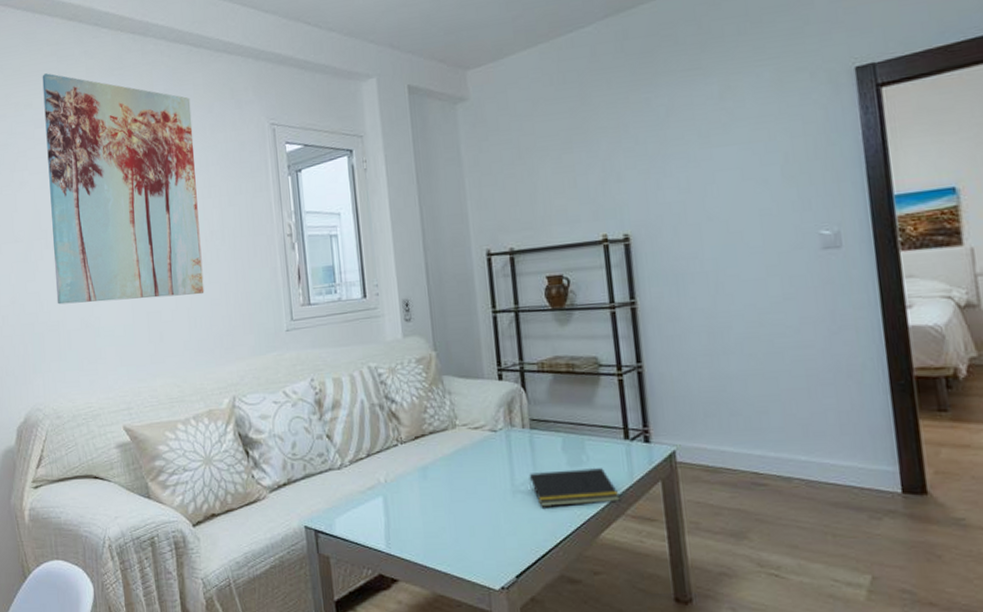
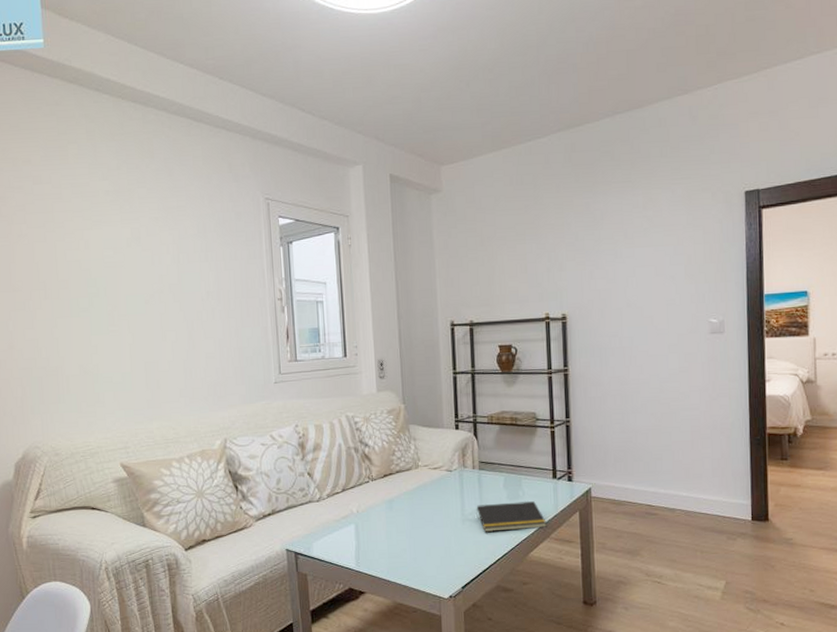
wall art: present [42,73,205,305] -> none [41,132,200,352]

